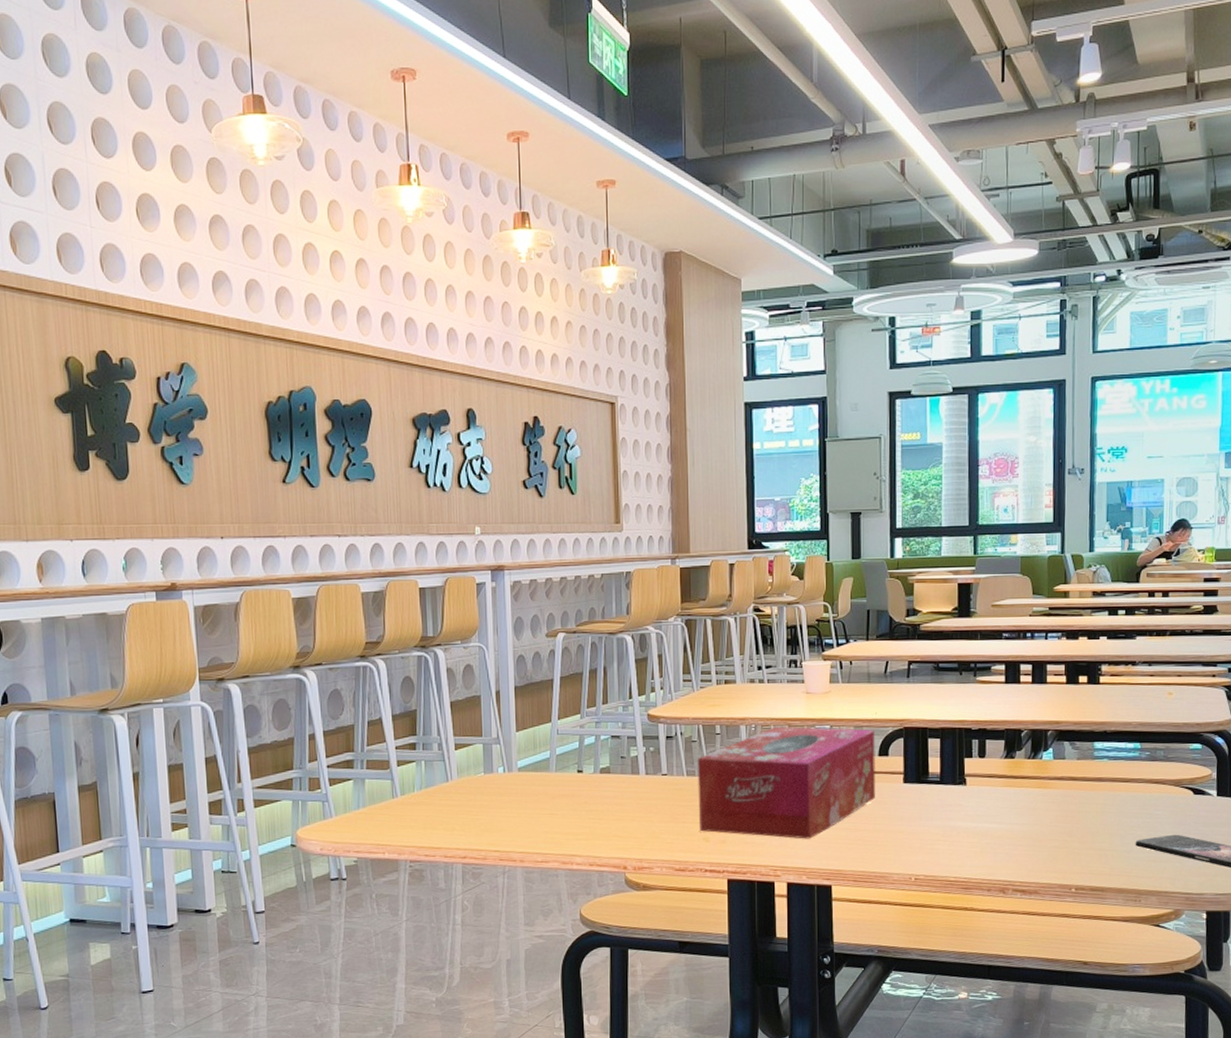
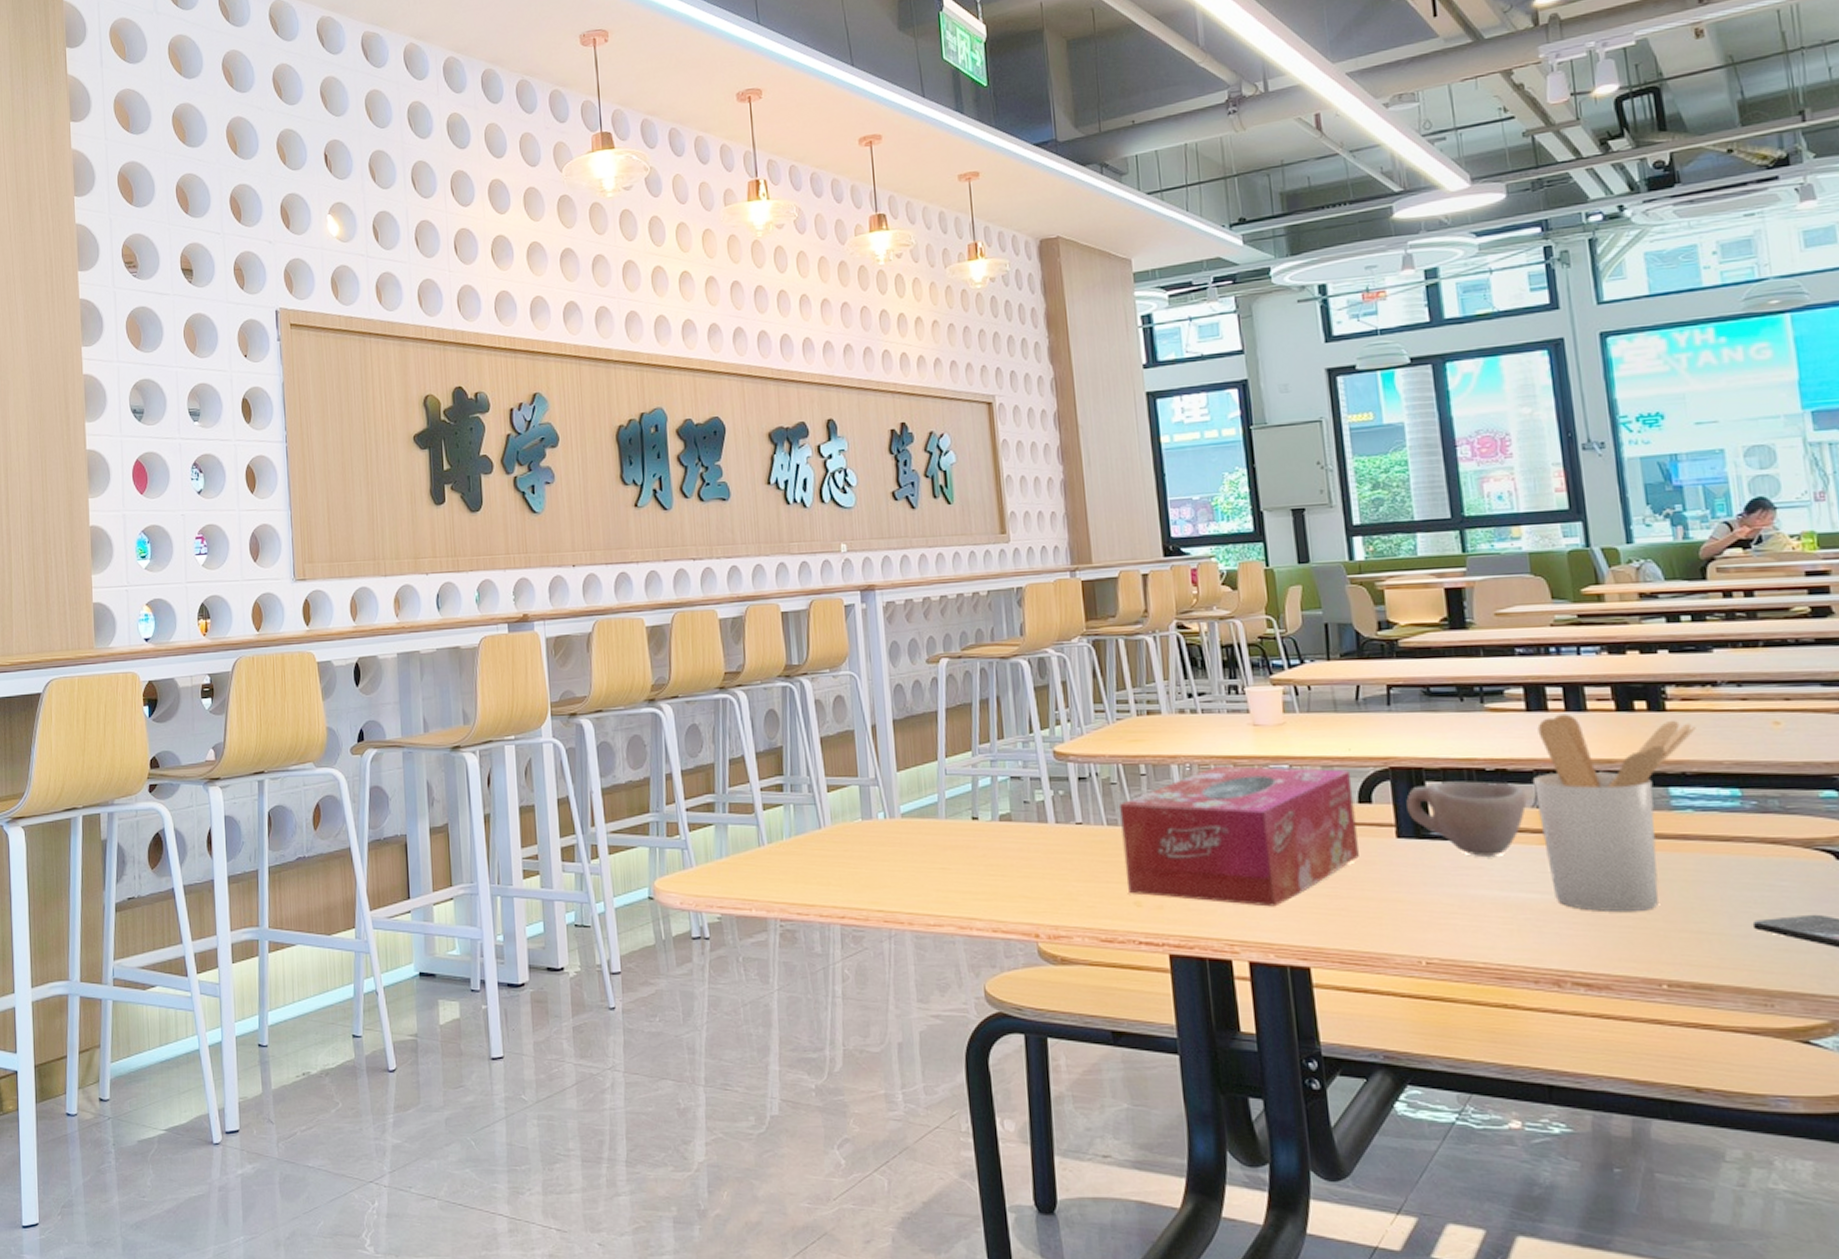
cup: none [913,738,998,796] -> present [1406,781,1527,856]
utensil holder: none [1003,685,1118,836] -> present [1532,713,1696,911]

